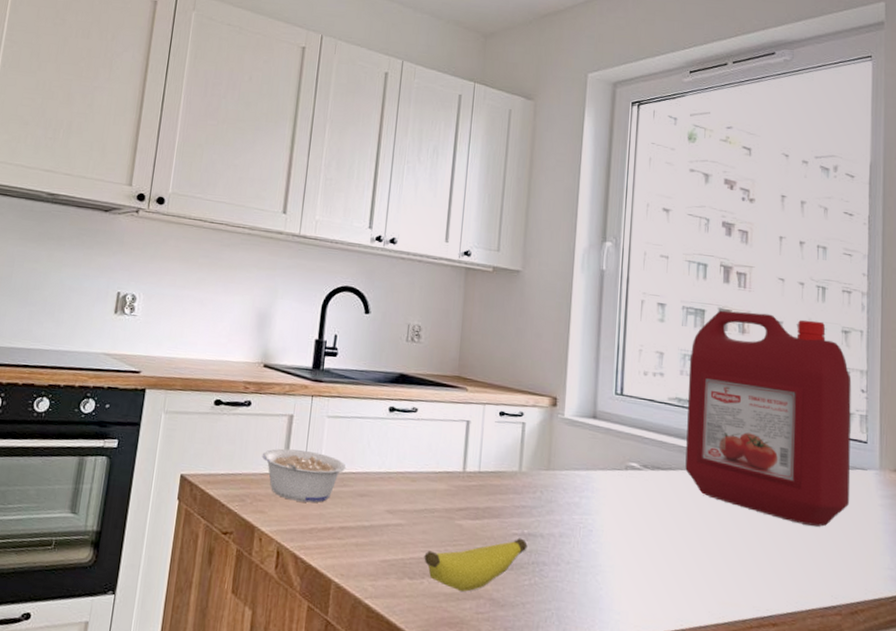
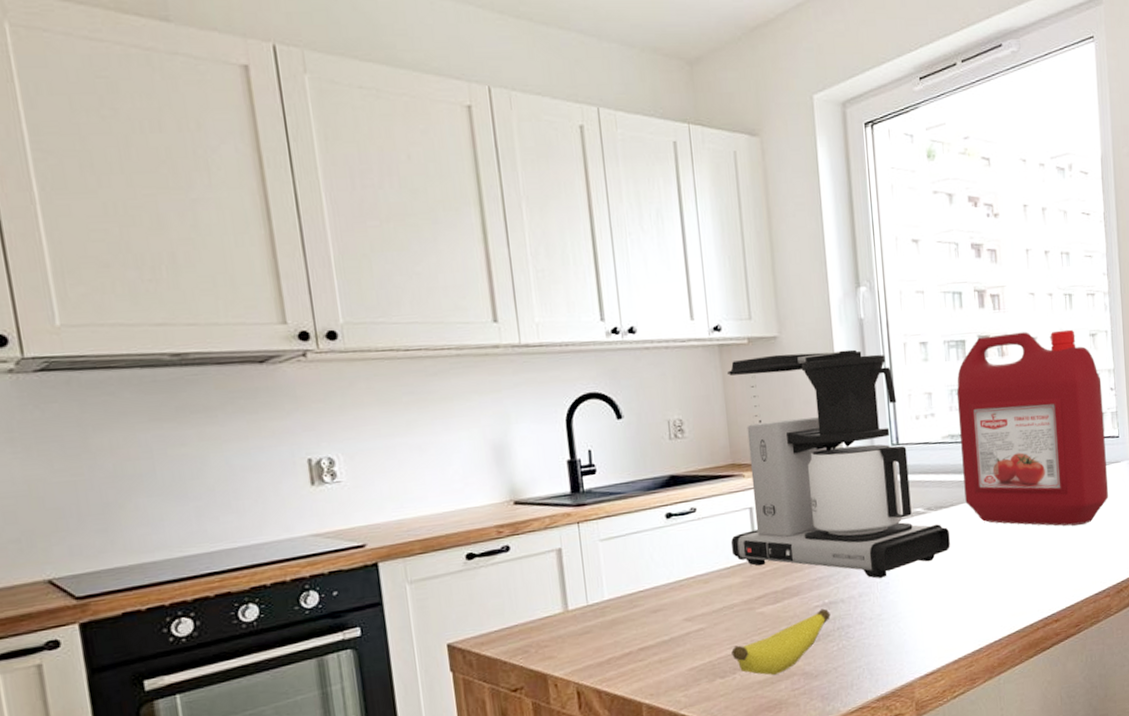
legume: present [261,448,347,503] -> none [536,580,633,637]
coffee maker: none [443,284,664,524] -> present [726,349,950,579]

